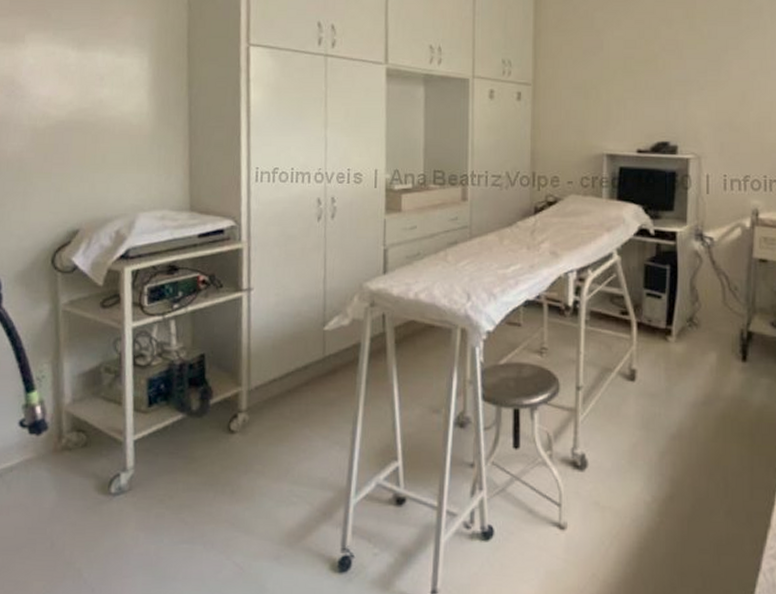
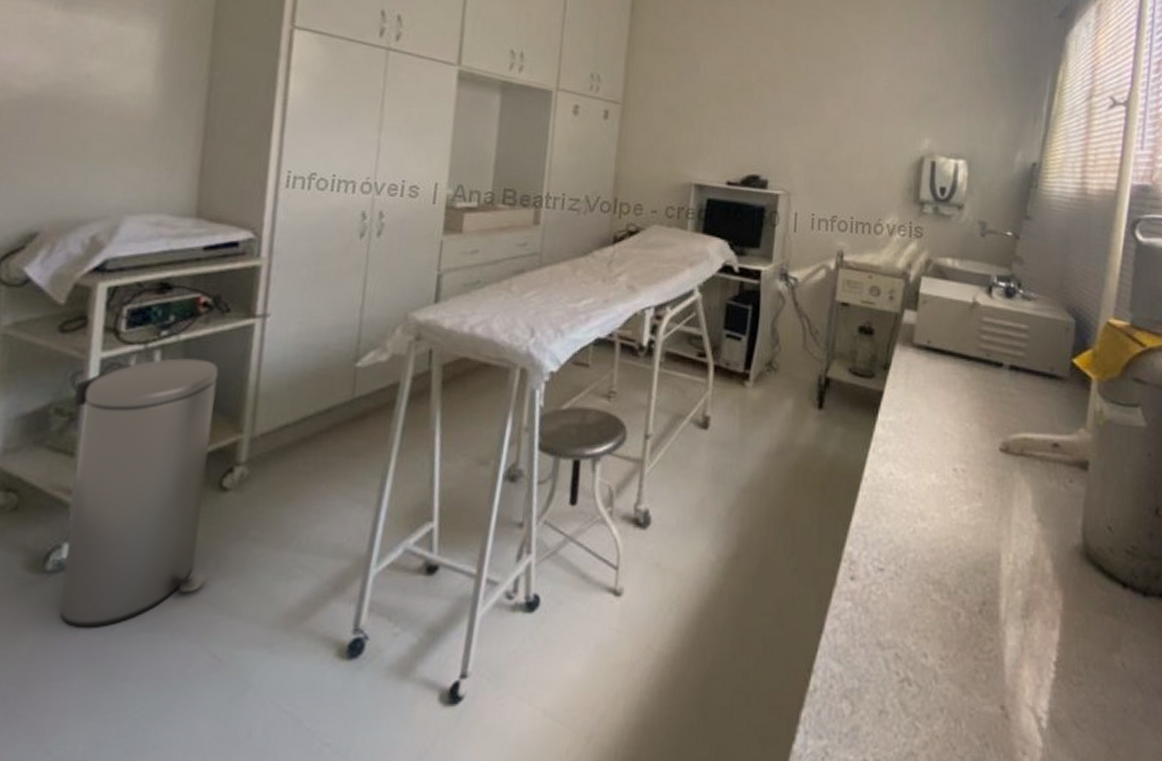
pedal bin: none [116,326,227,539] -> present [59,358,219,629]

